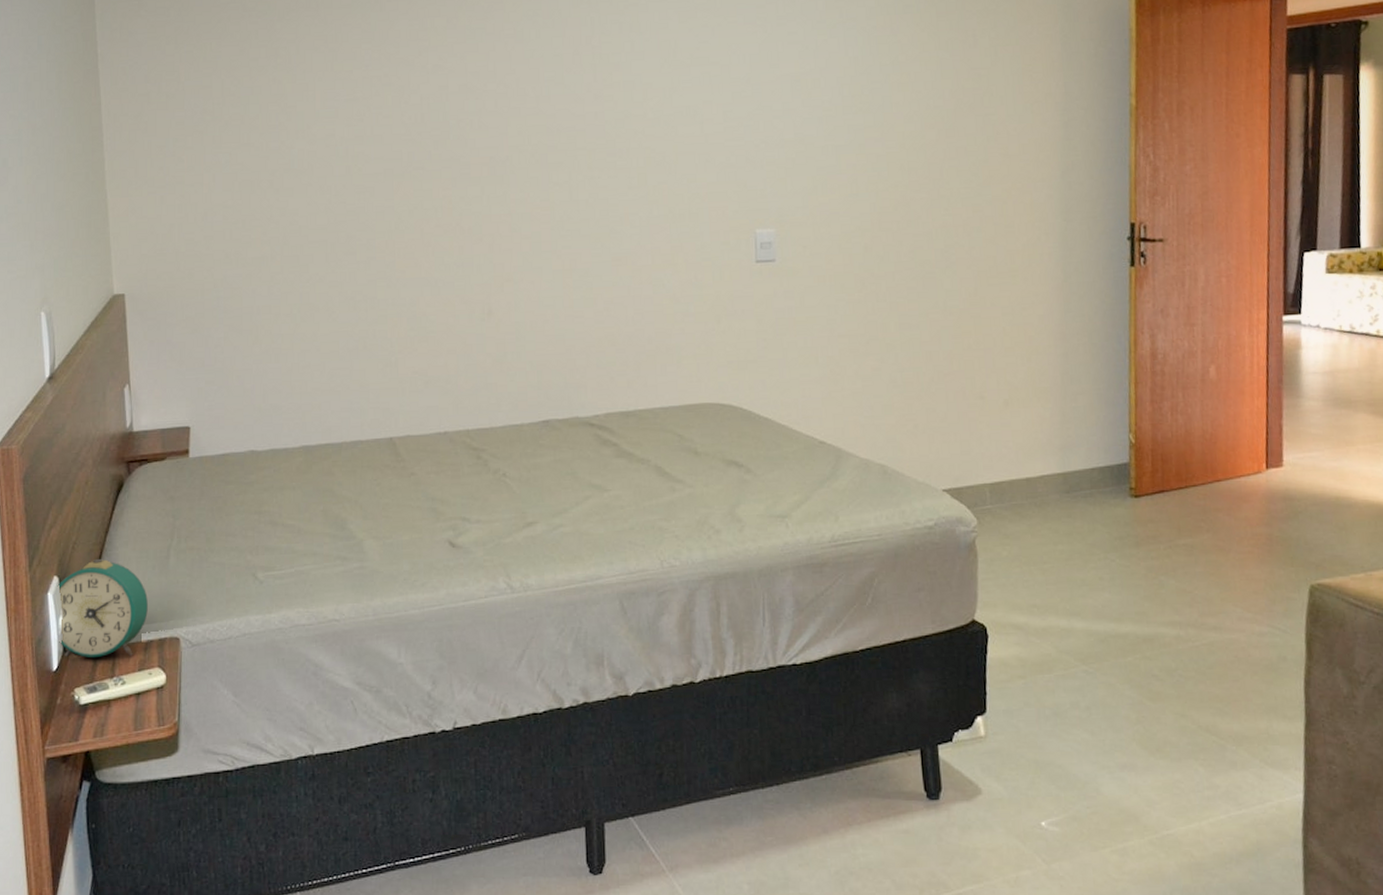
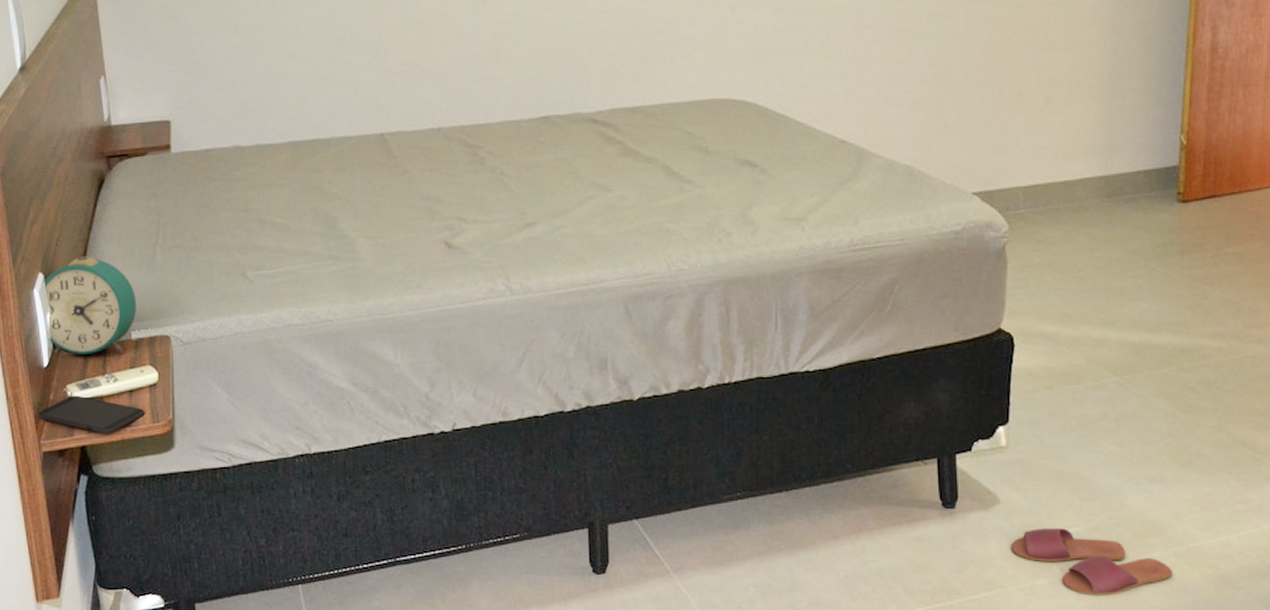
mobile phone: none [43,699,150,739] -> present [37,395,144,434]
slippers: none [995,818,1150,887] -> present [1011,528,1173,596]

